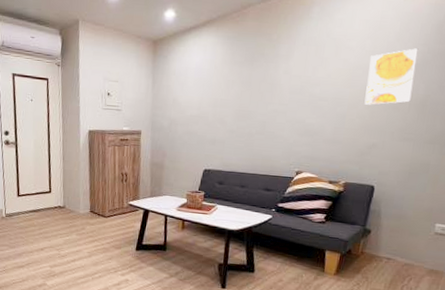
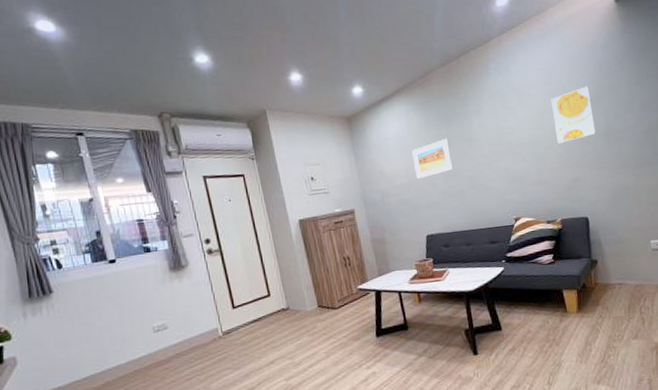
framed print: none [207,78,249,114] -> present [411,139,454,180]

